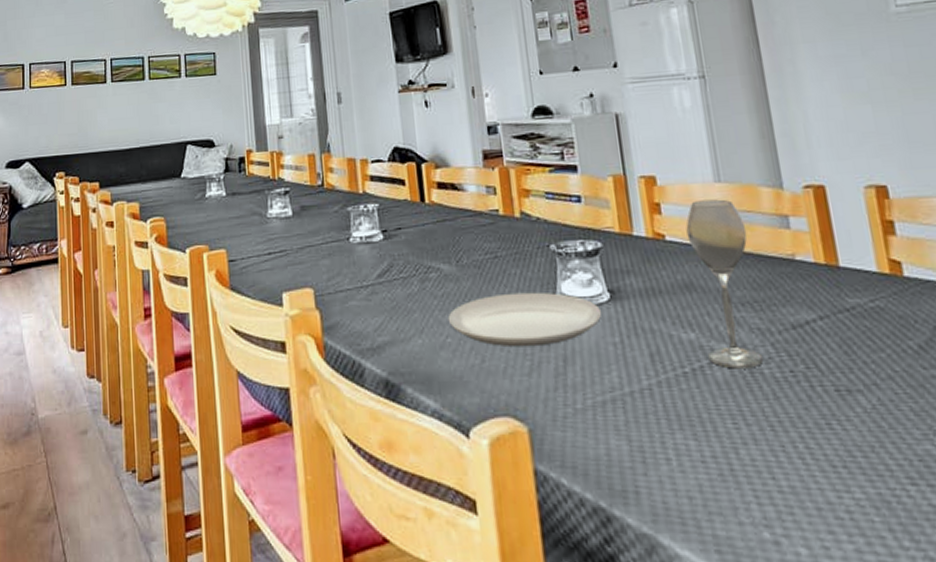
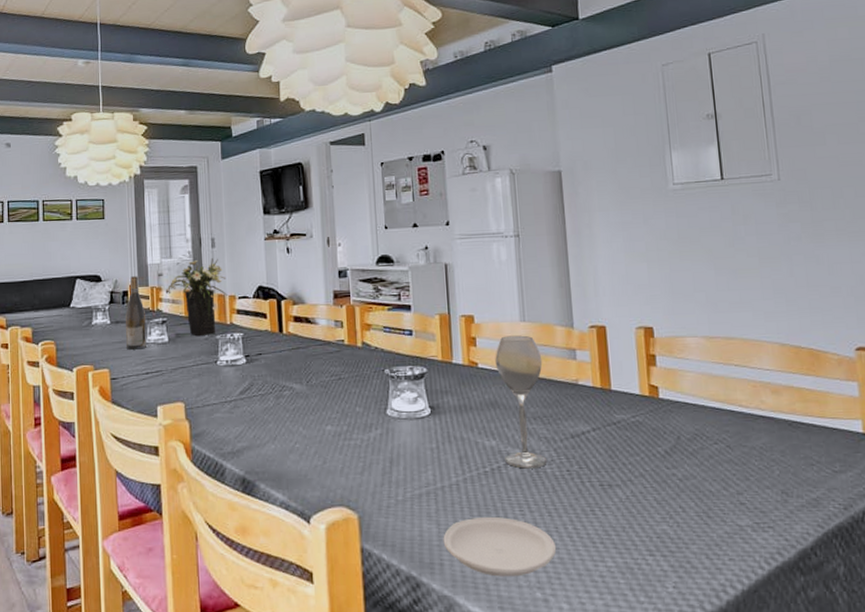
wine bottle: none [243,139,268,226] -> present [125,276,146,350]
flower arrangement: none [287,115,358,208] -> present [165,257,227,336]
plate: present [448,292,602,348] -> none [297,407,424,452]
plate: none [636,430,786,510] -> present [443,516,557,577]

